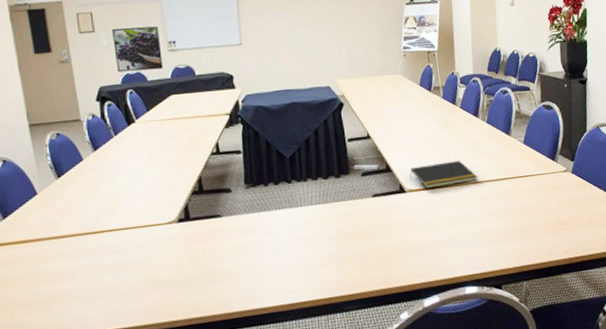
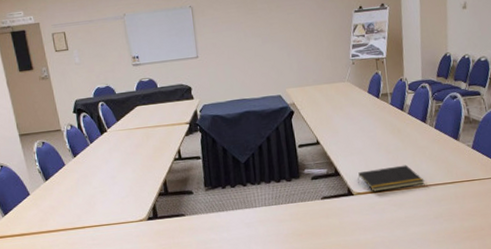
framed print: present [111,26,163,73] -> none [82,43,129,87]

